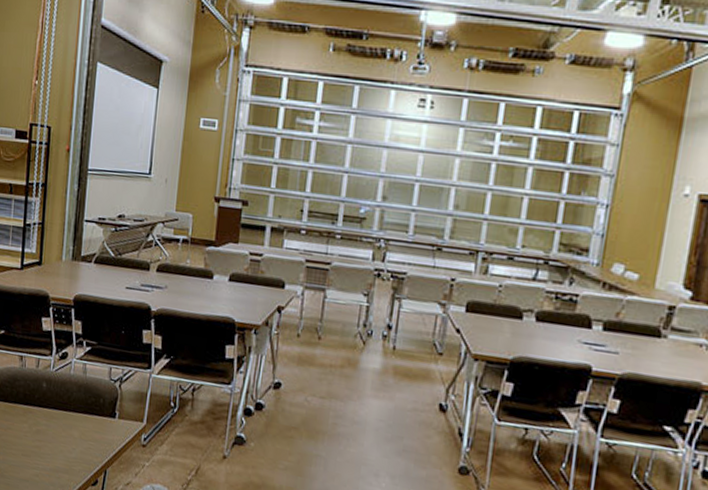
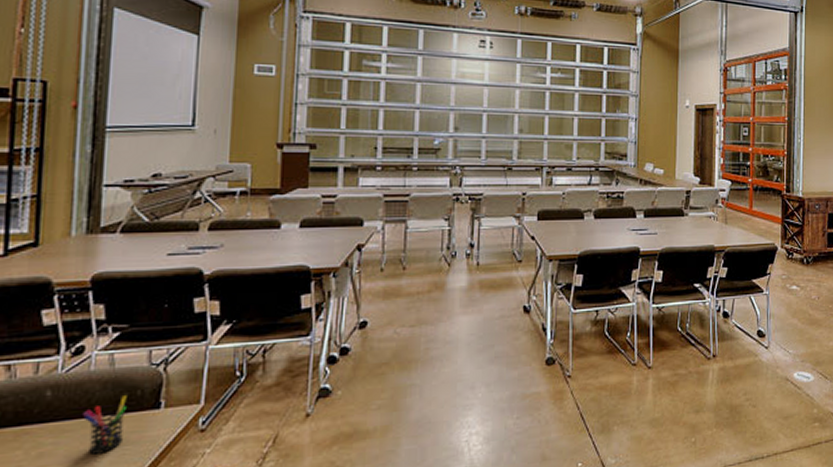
pen holder: none [64,400,93,443] -> present [81,396,127,455]

